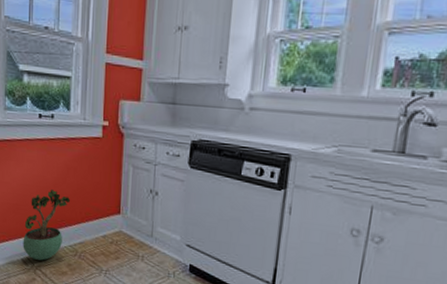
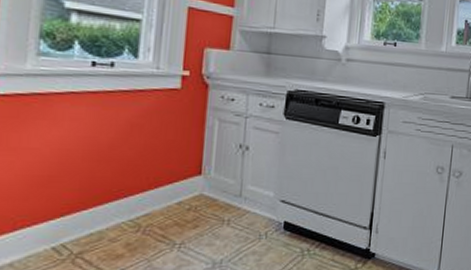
potted plant: present [23,190,71,261] -> none [55,153,134,245]

